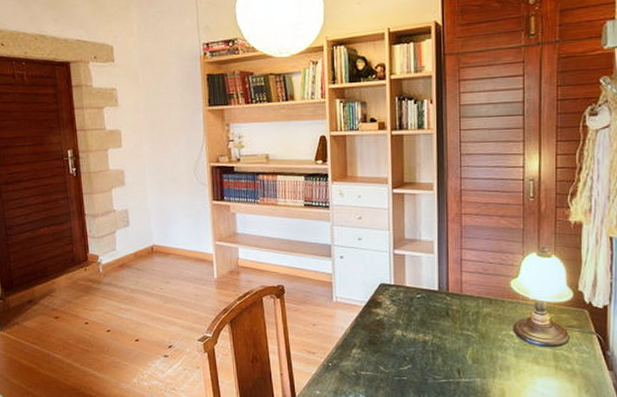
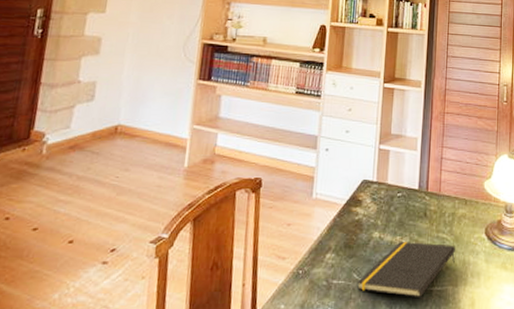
notepad: none [384,339,483,387] -> present [356,242,456,297]

